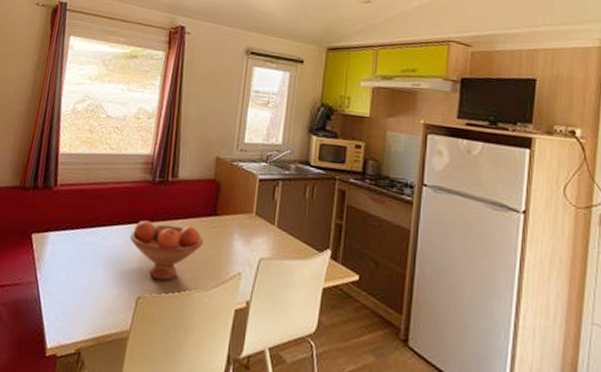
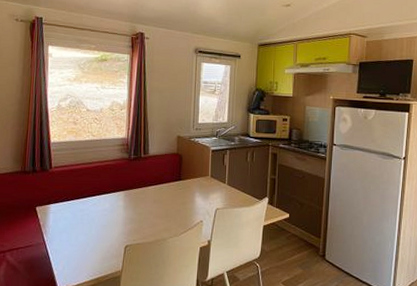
fruit bowl: present [129,220,204,281] -> none [115,189,173,232]

